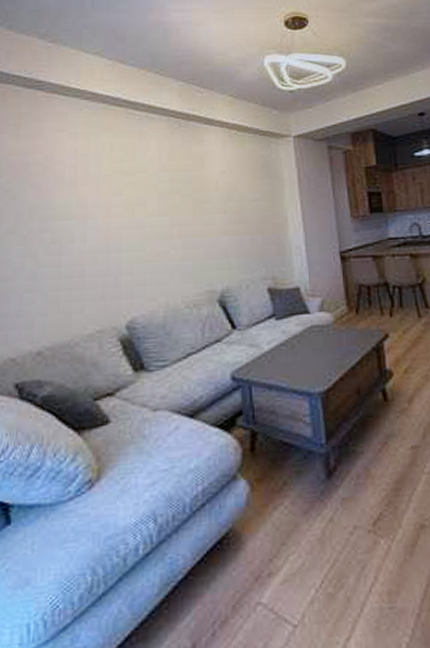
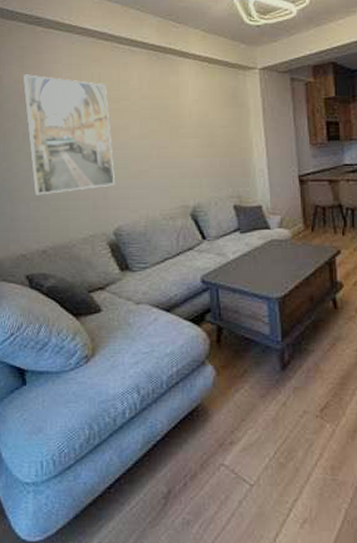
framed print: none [18,144,129,286] -> present [22,74,116,195]

